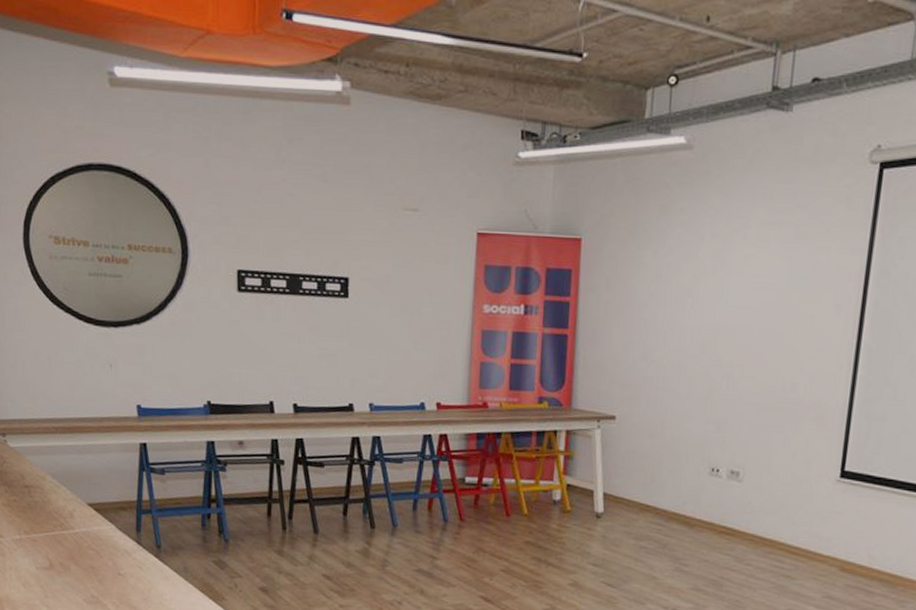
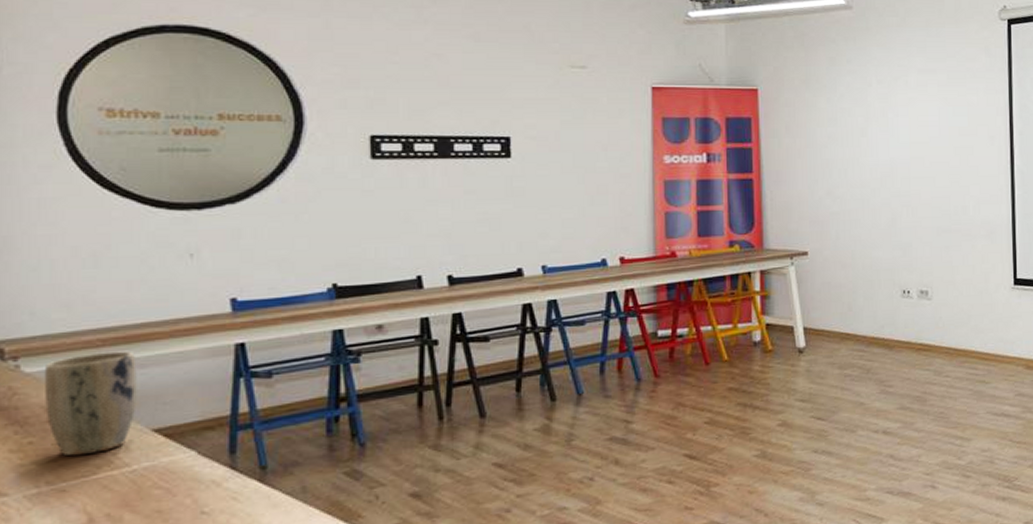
plant pot: none [21,437,78,516] -> present [44,351,138,457]

